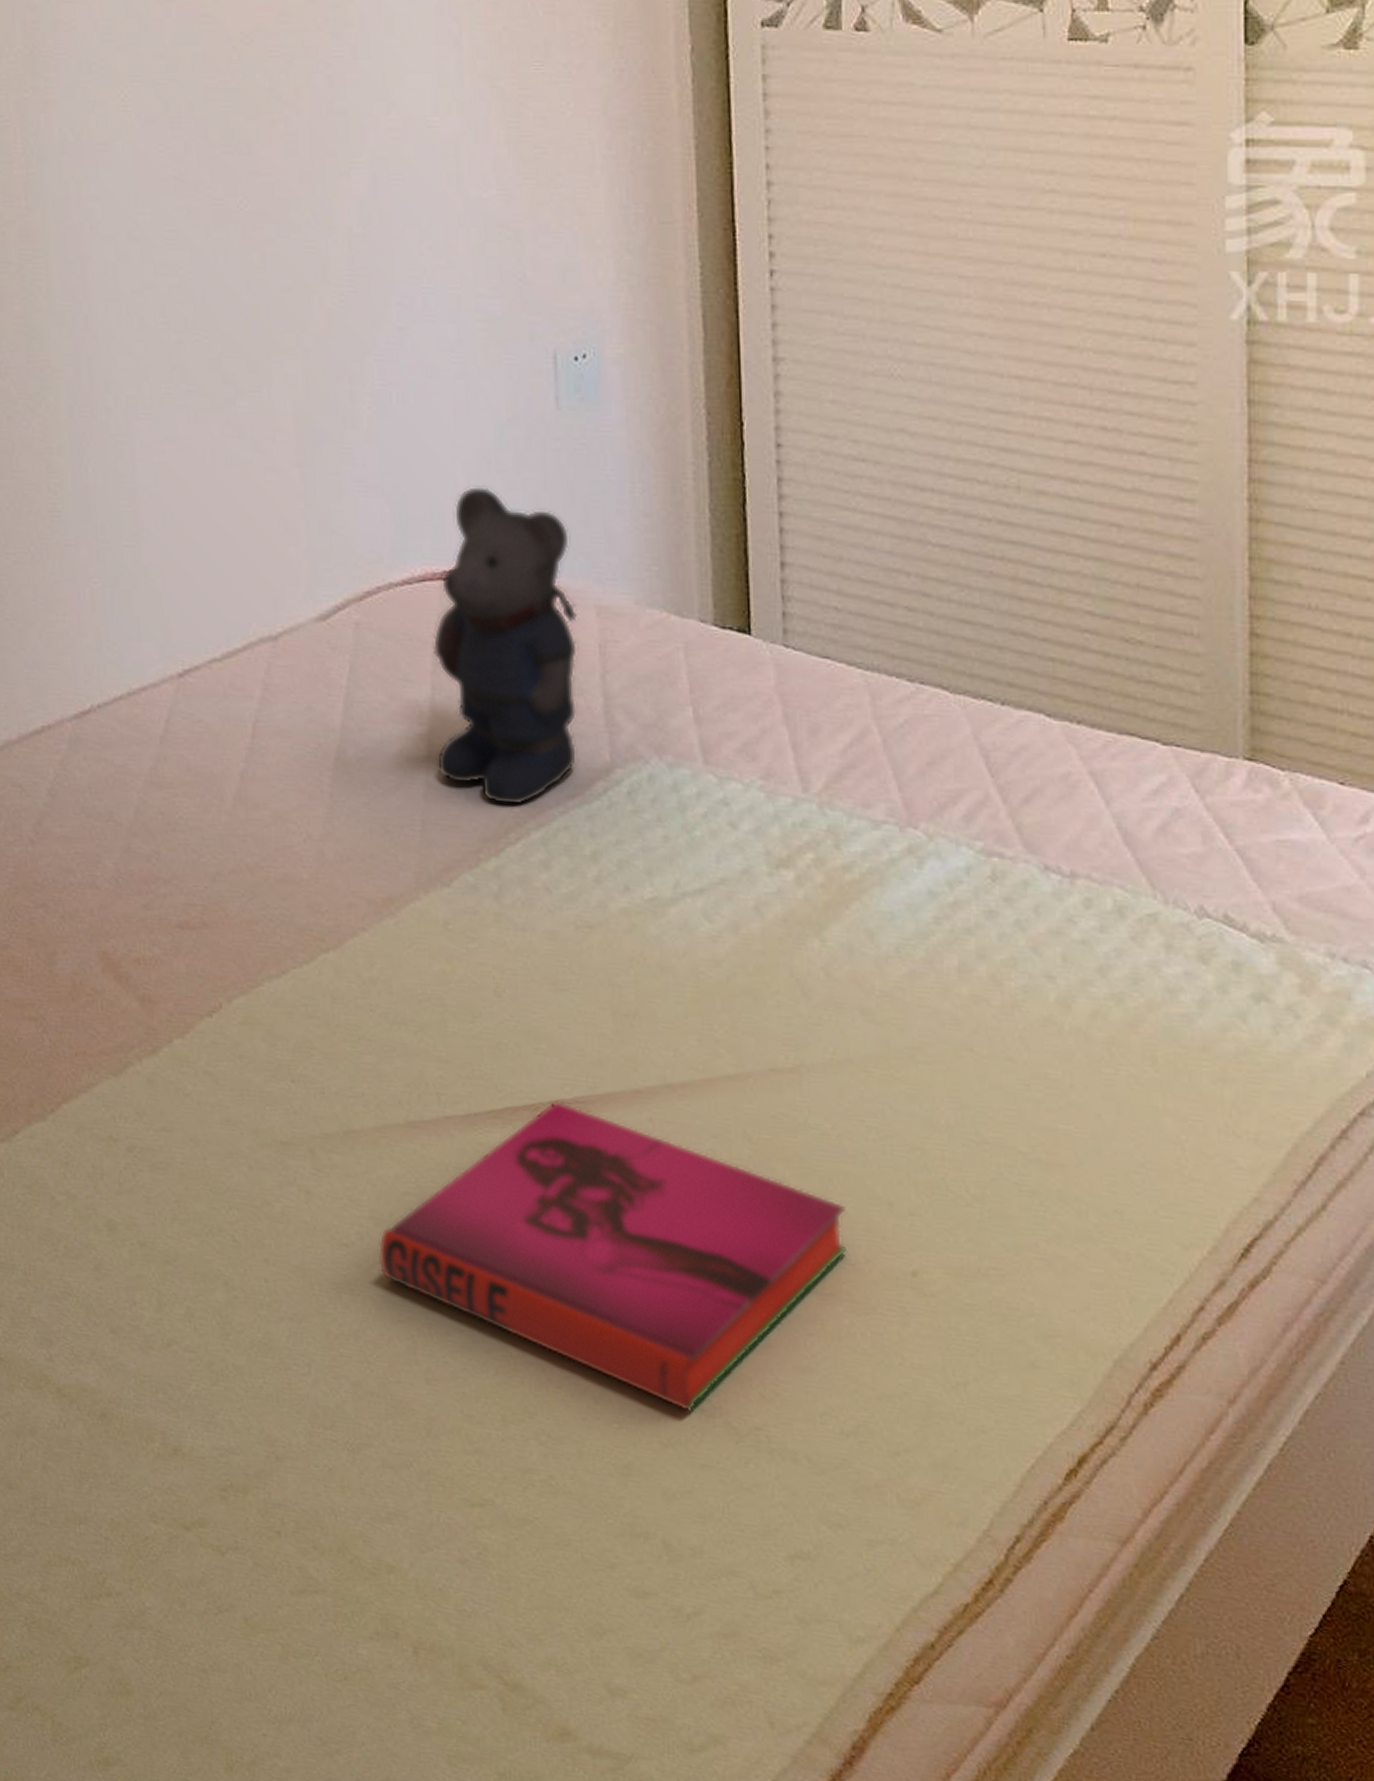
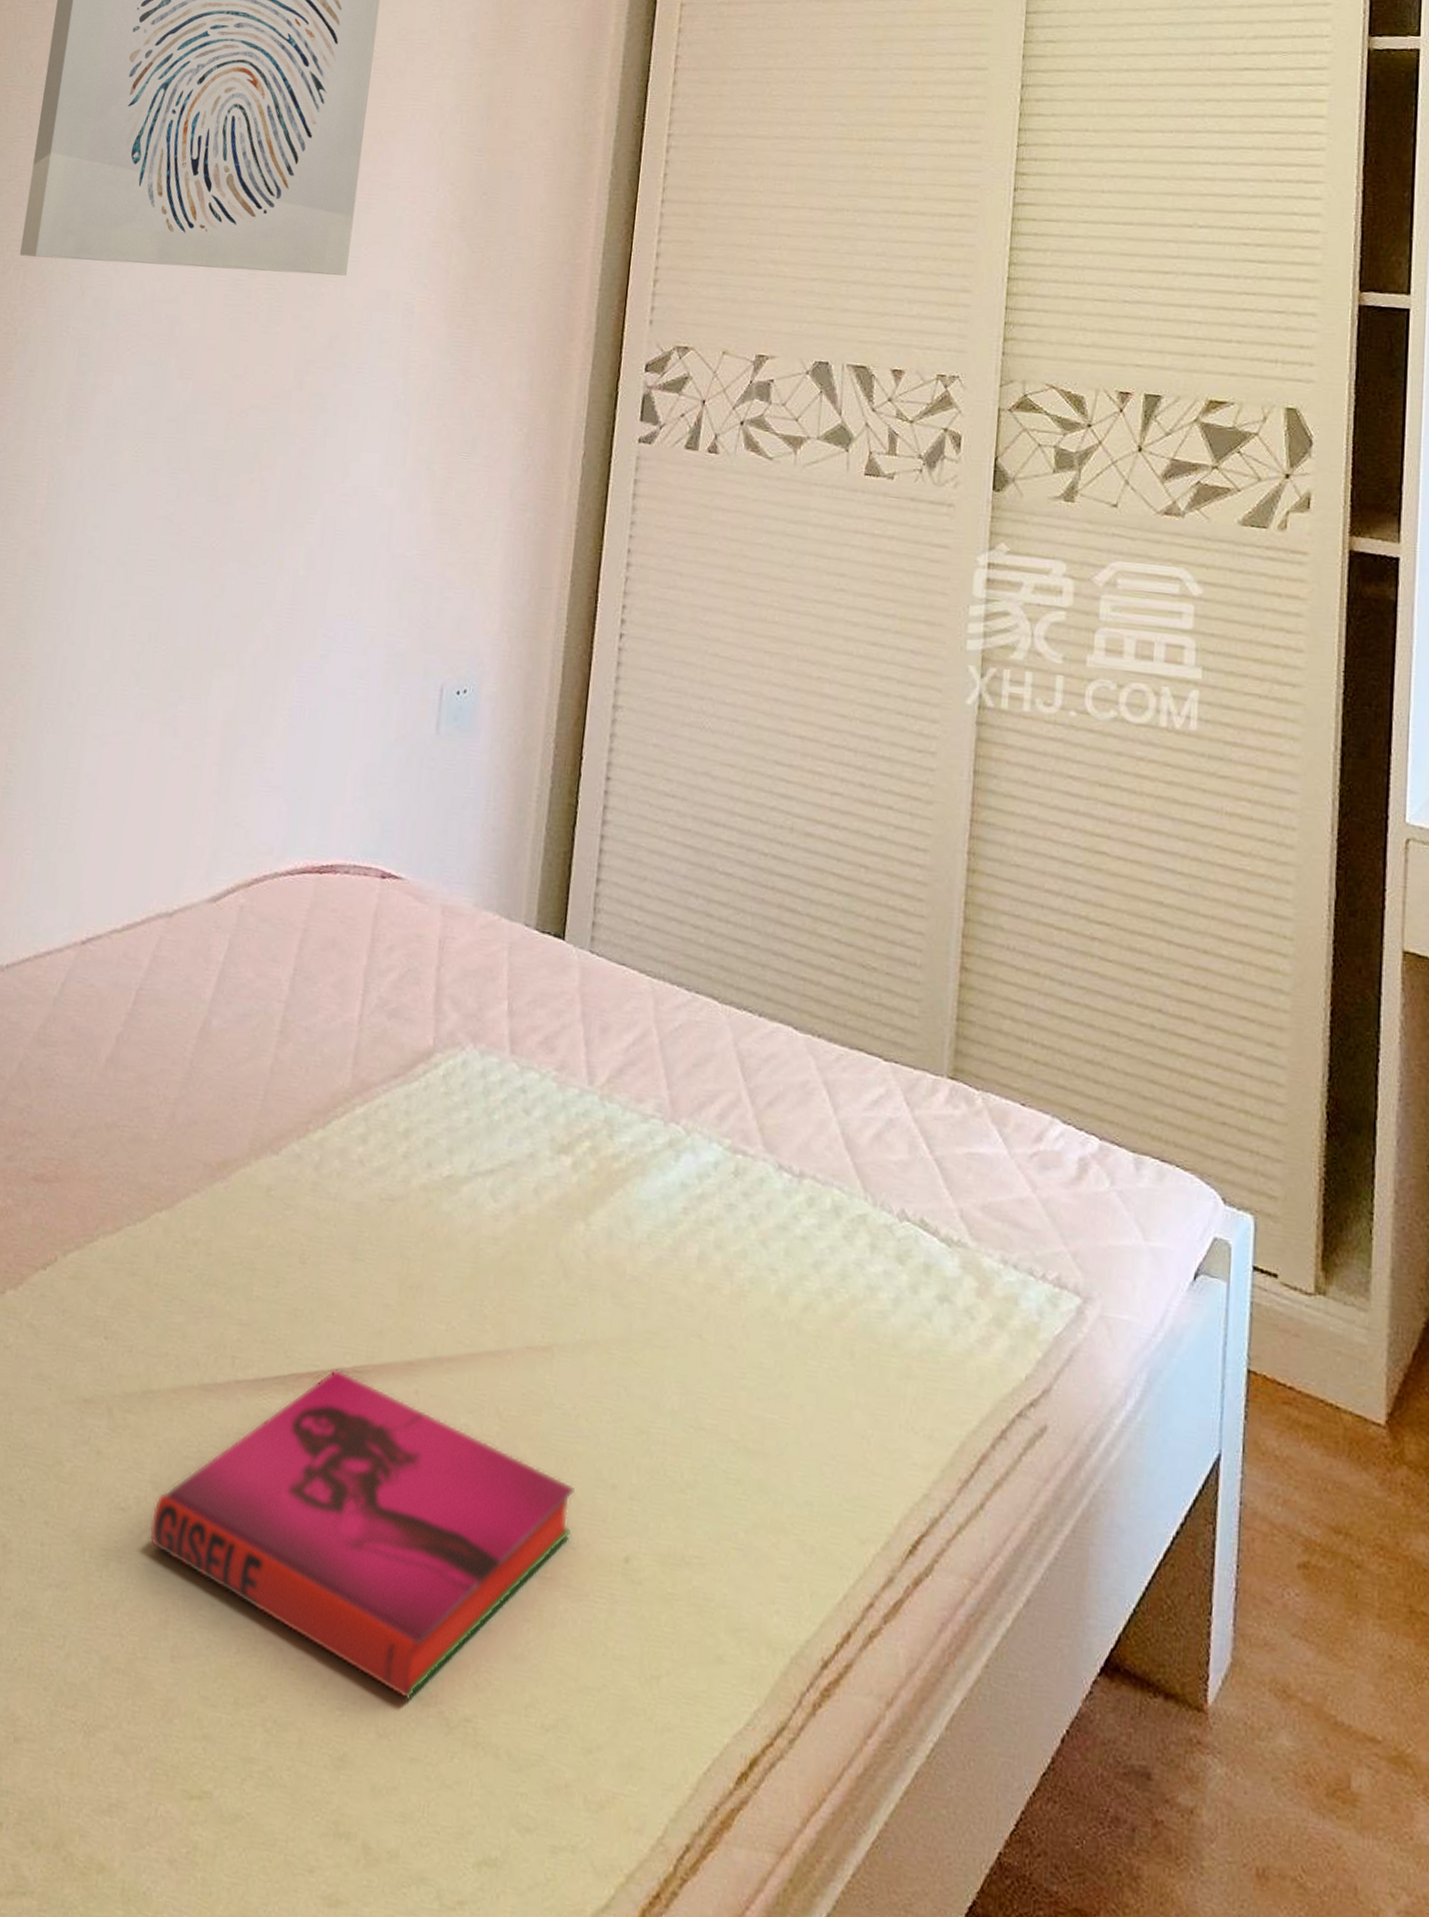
bear: present [432,485,578,806] -> none [286,793,430,1082]

